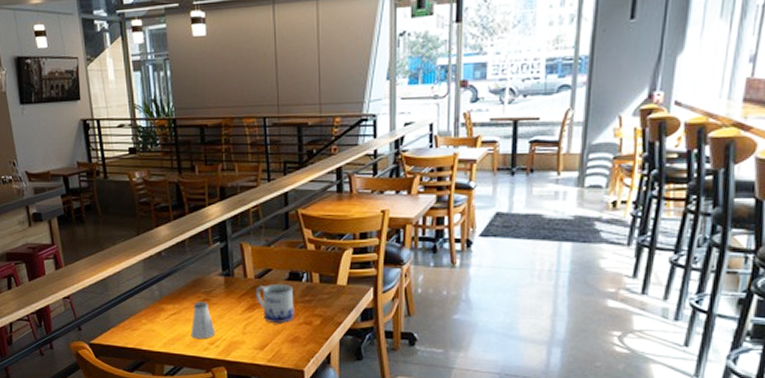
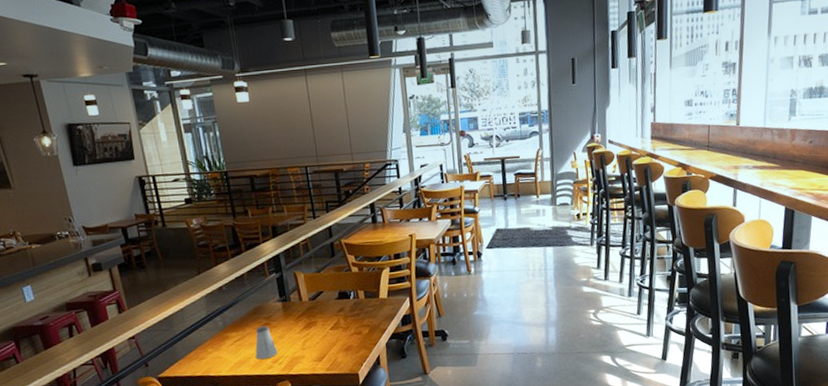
mug: present [255,283,295,323] -> none [310,302,346,337]

